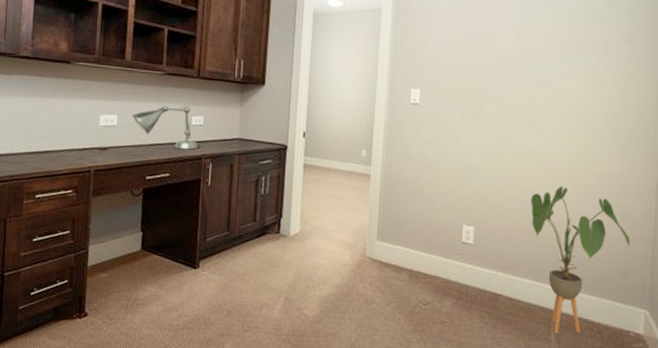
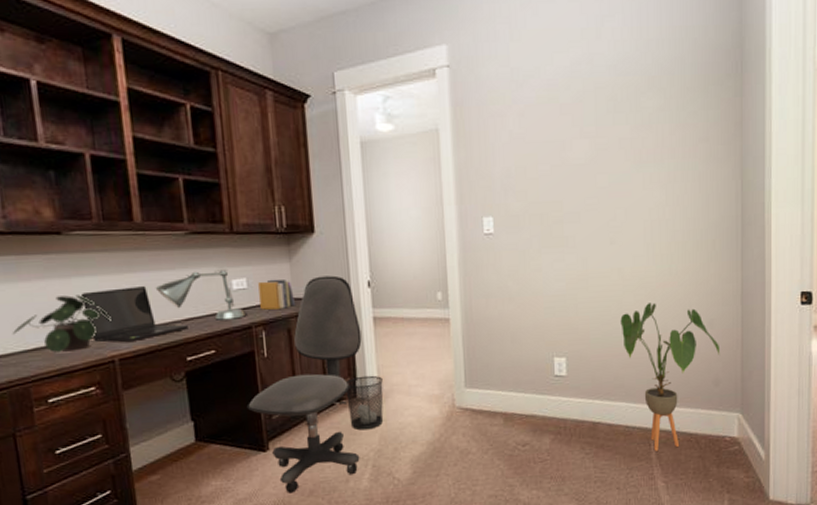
potted plant: none [20,112,95,159] -> present [12,295,111,352]
laptop: none [75,111,152,158] -> present [82,286,188,343]
office chair: none [187,122,292,311] -> present [246,275,362,493]
books: none [211,120,241,147] -> present [258,279,296,311]
waste bin: none [271,215,304,265] -> present [346,375,384,430]

